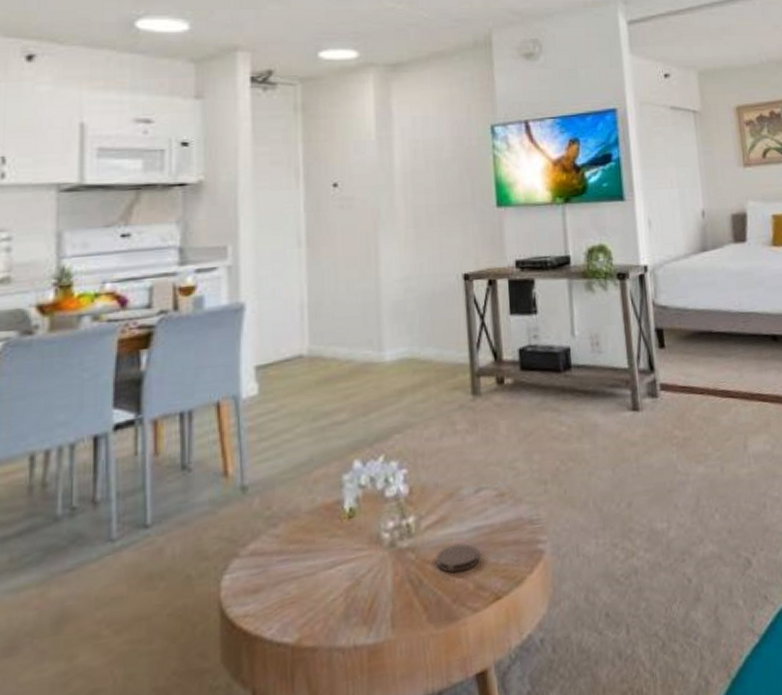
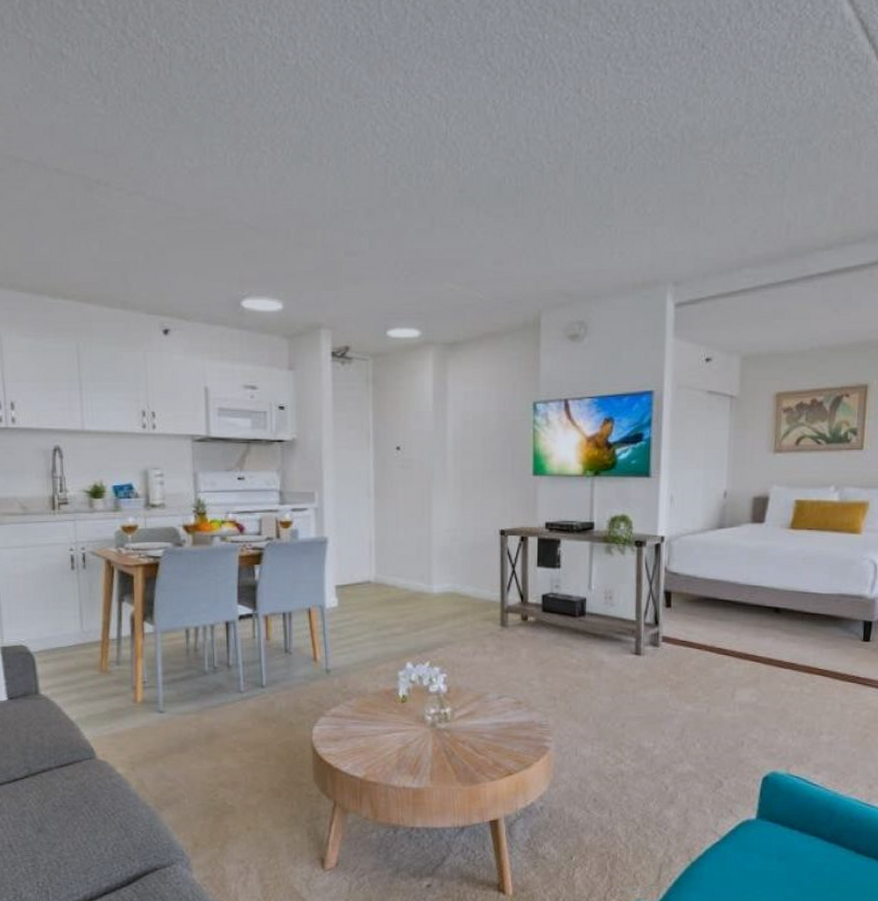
coaster: present [436,543,480,573] -> none [465,732,498,752]

